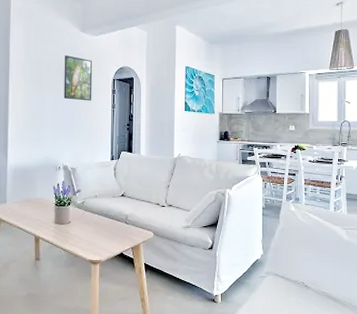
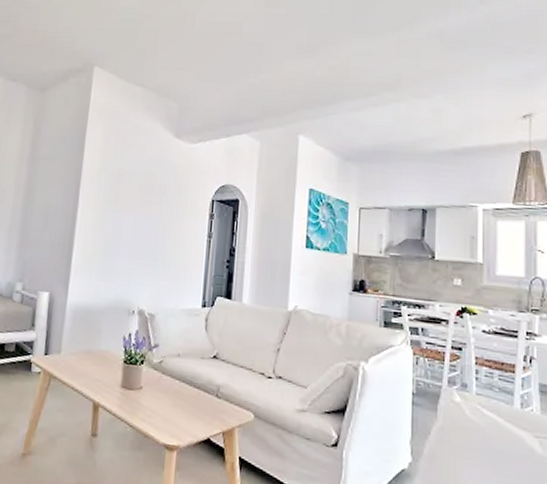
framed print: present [64,55,93,101] -> none [146,166,187,227]

